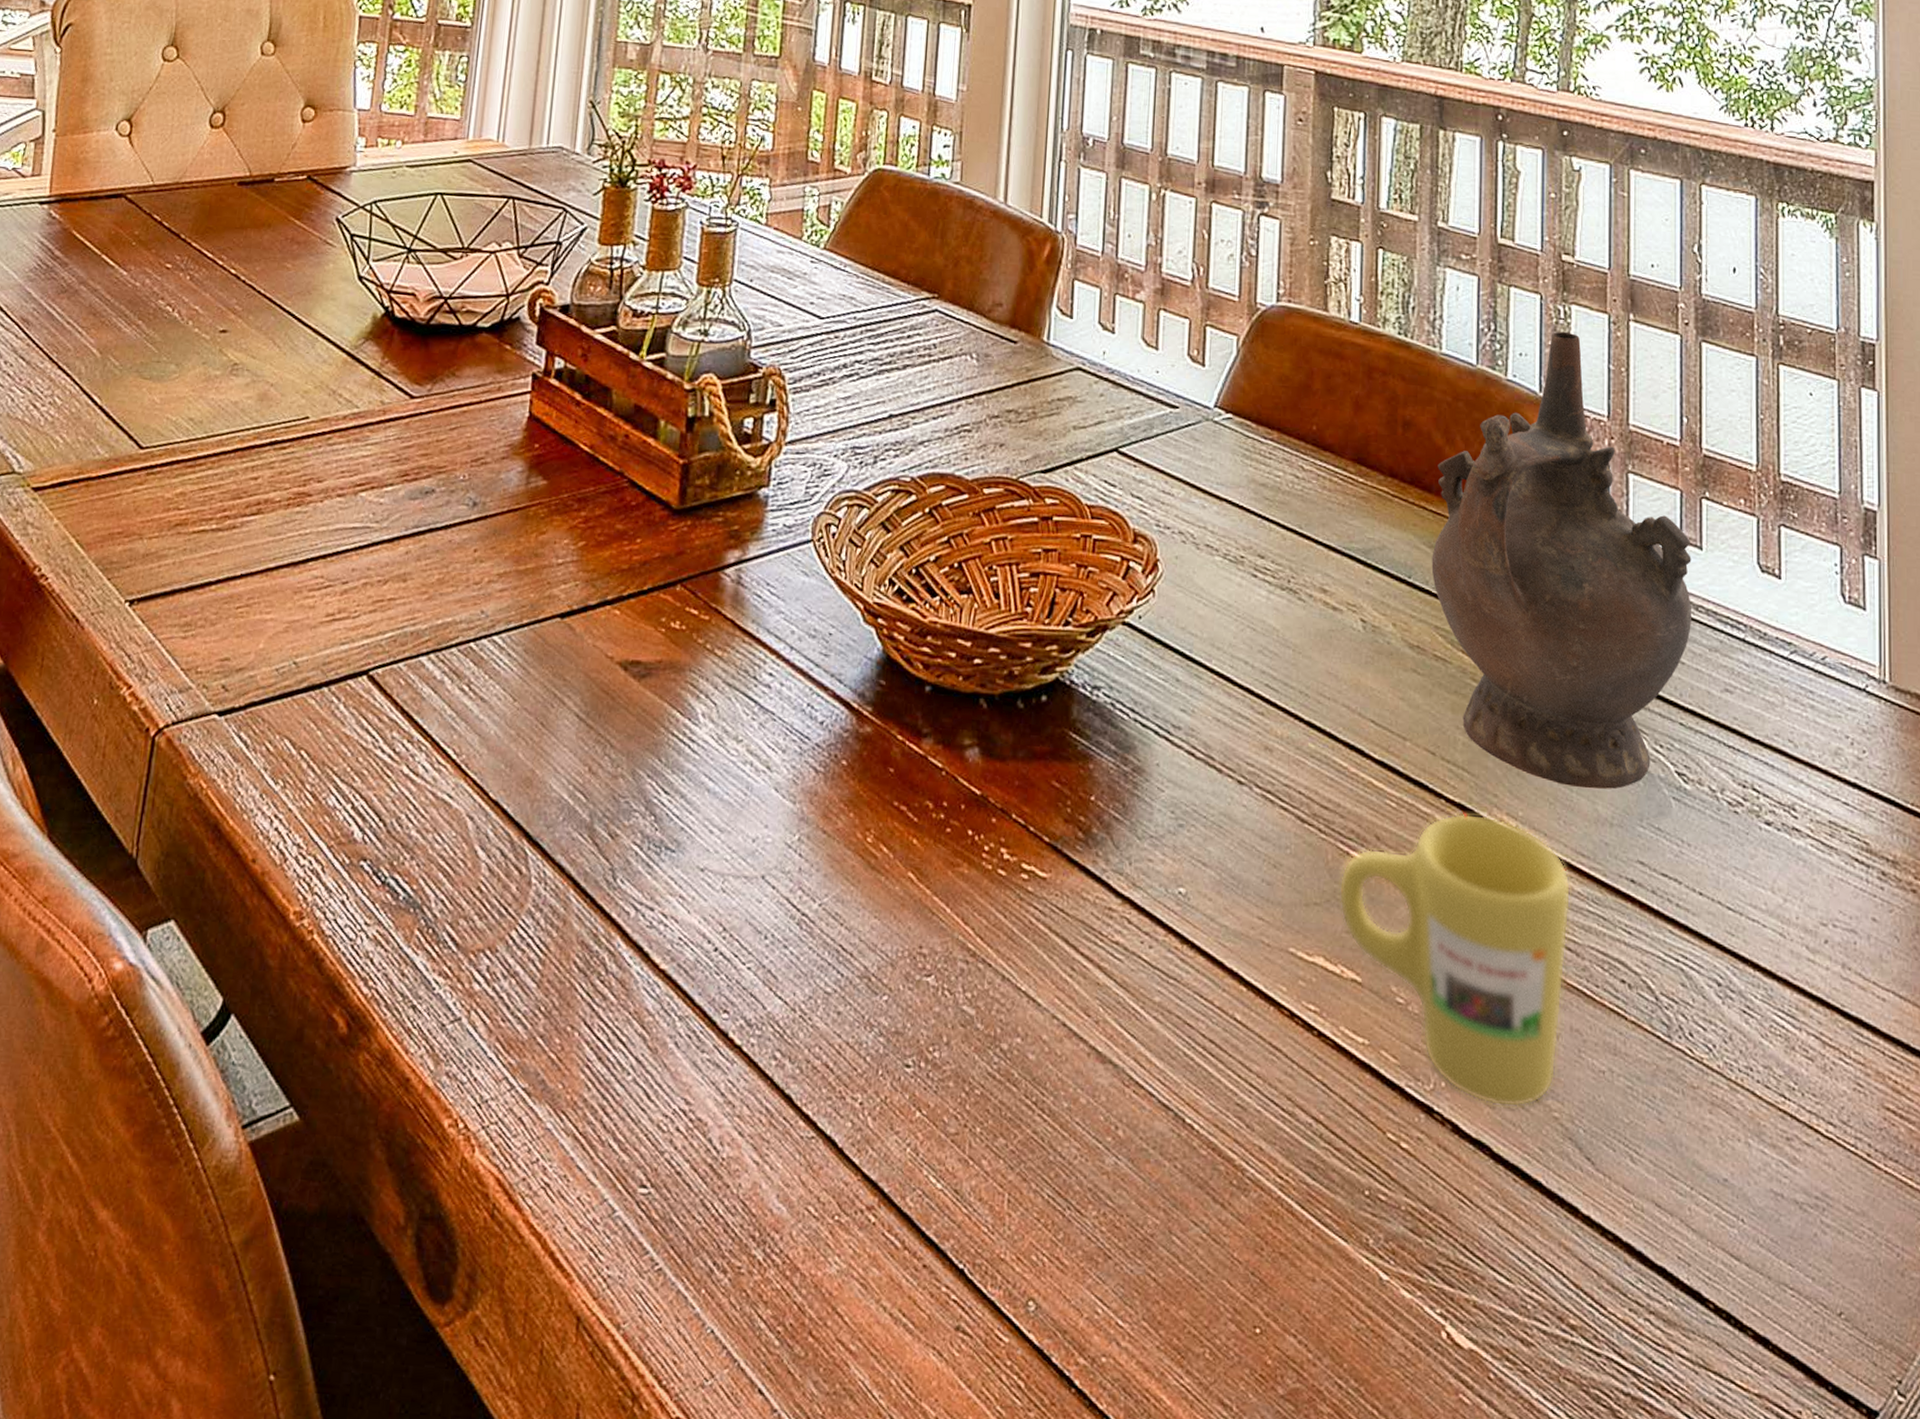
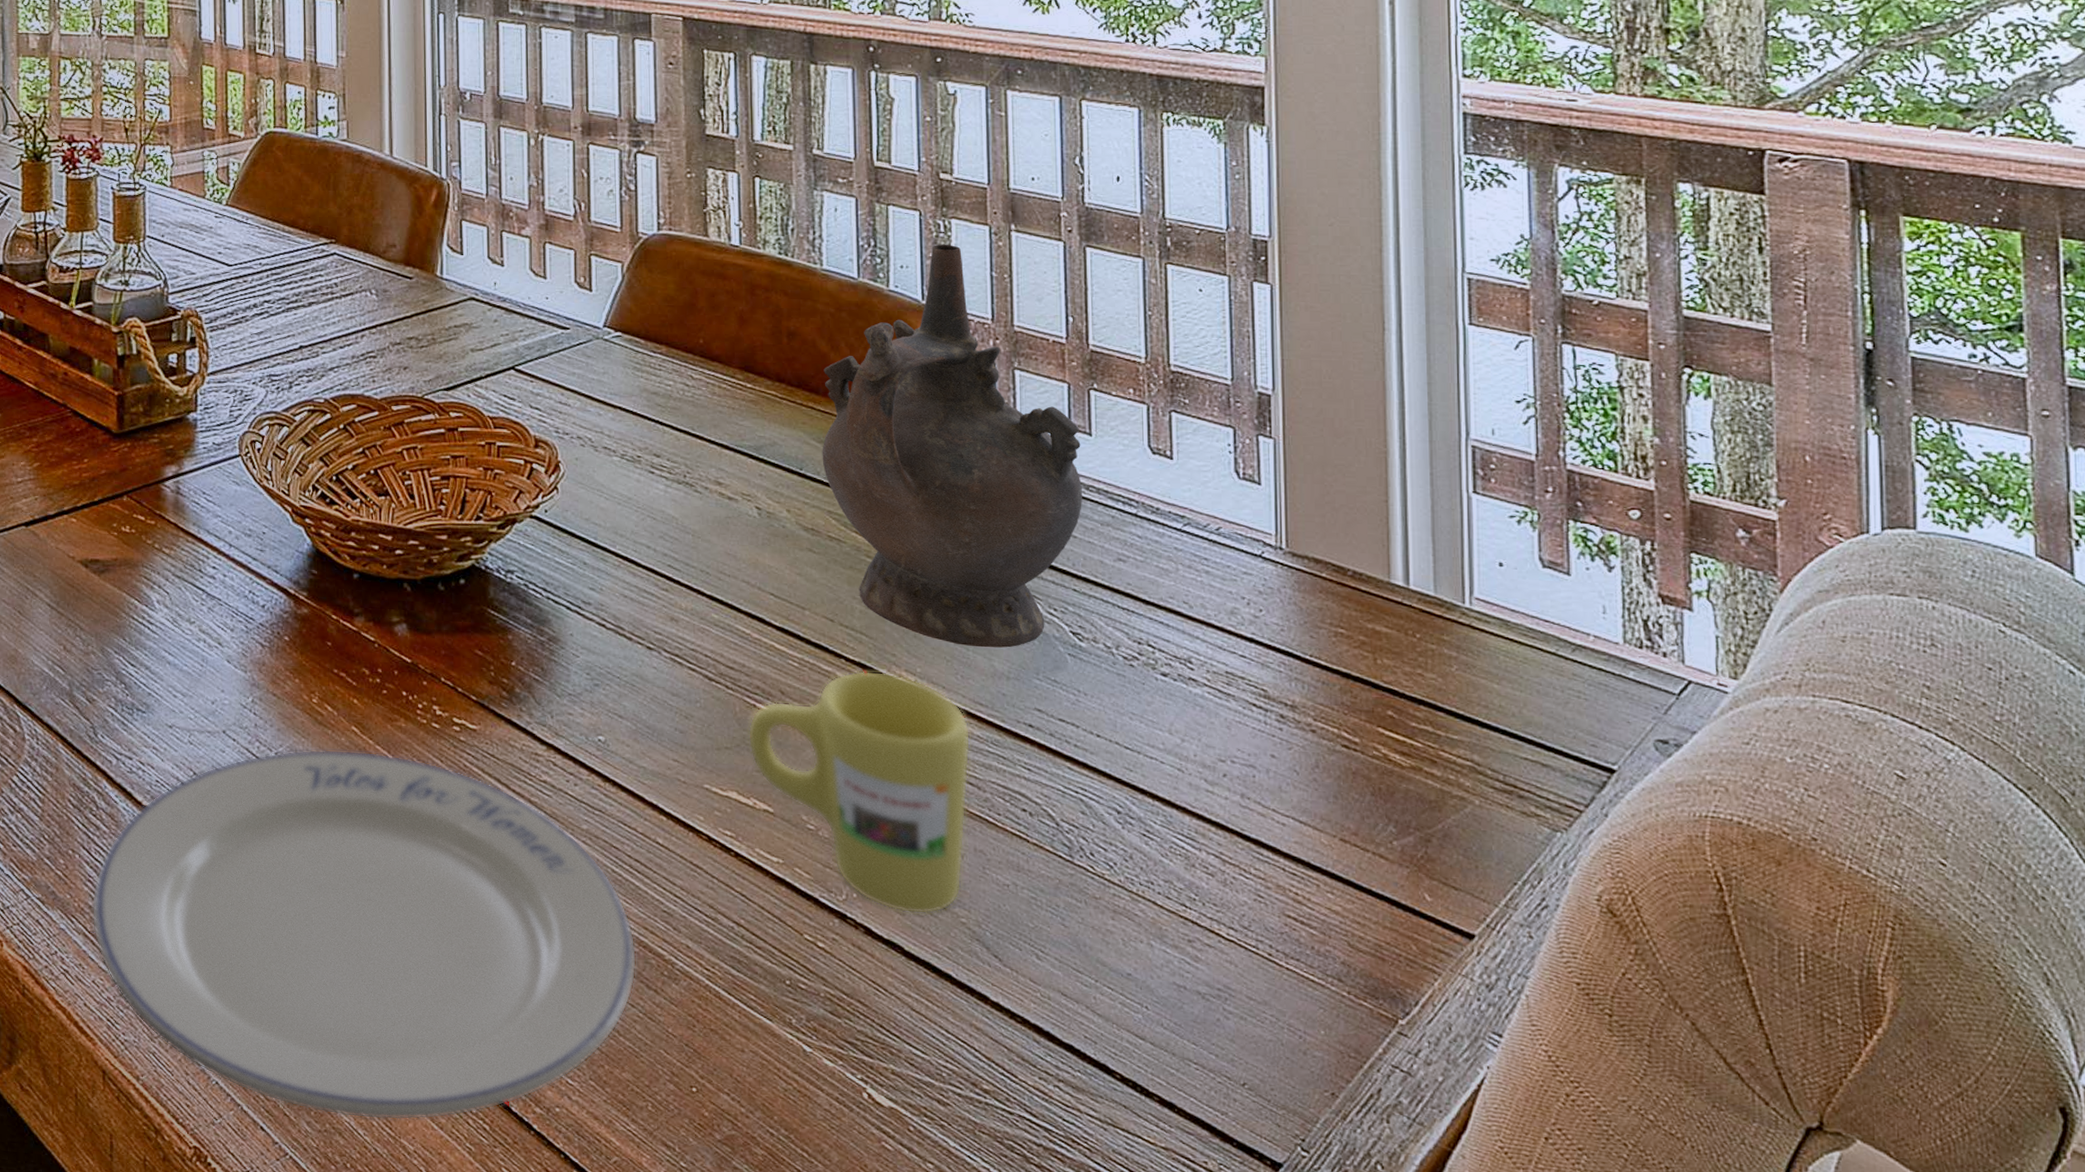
plate: none [584,900,1205,1378] -> present [91,749,637,1121]

